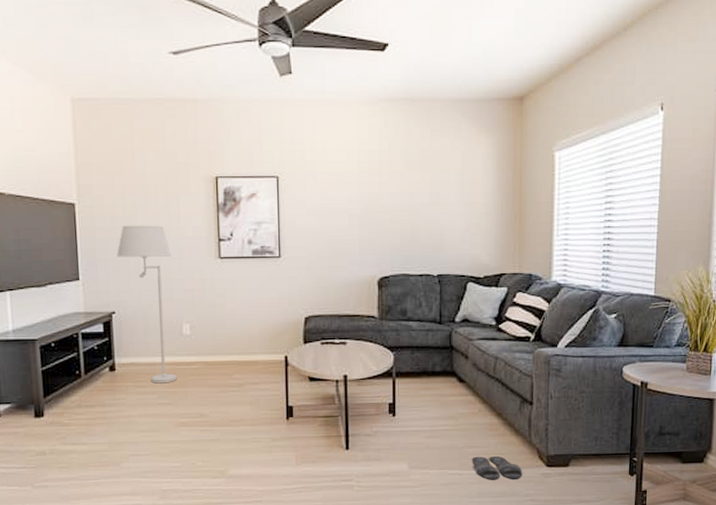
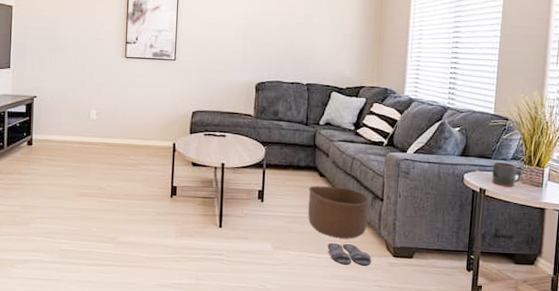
floor lamp: present [117,225,177,384] -> none [42,26,86,159]
basket: none [447,392,517,451] -> present [307,186,370,239]
mug: none [654,350,687,378] -> present [491,162,521,187]

